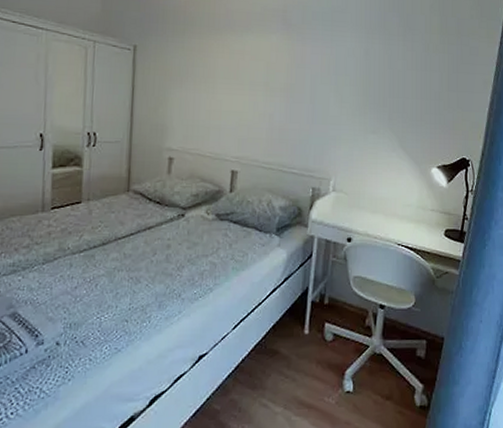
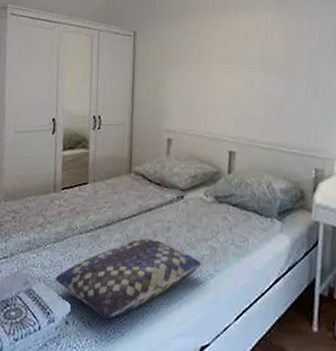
cushion: none [44,256,202,338] -> present [55,238,202,320]

